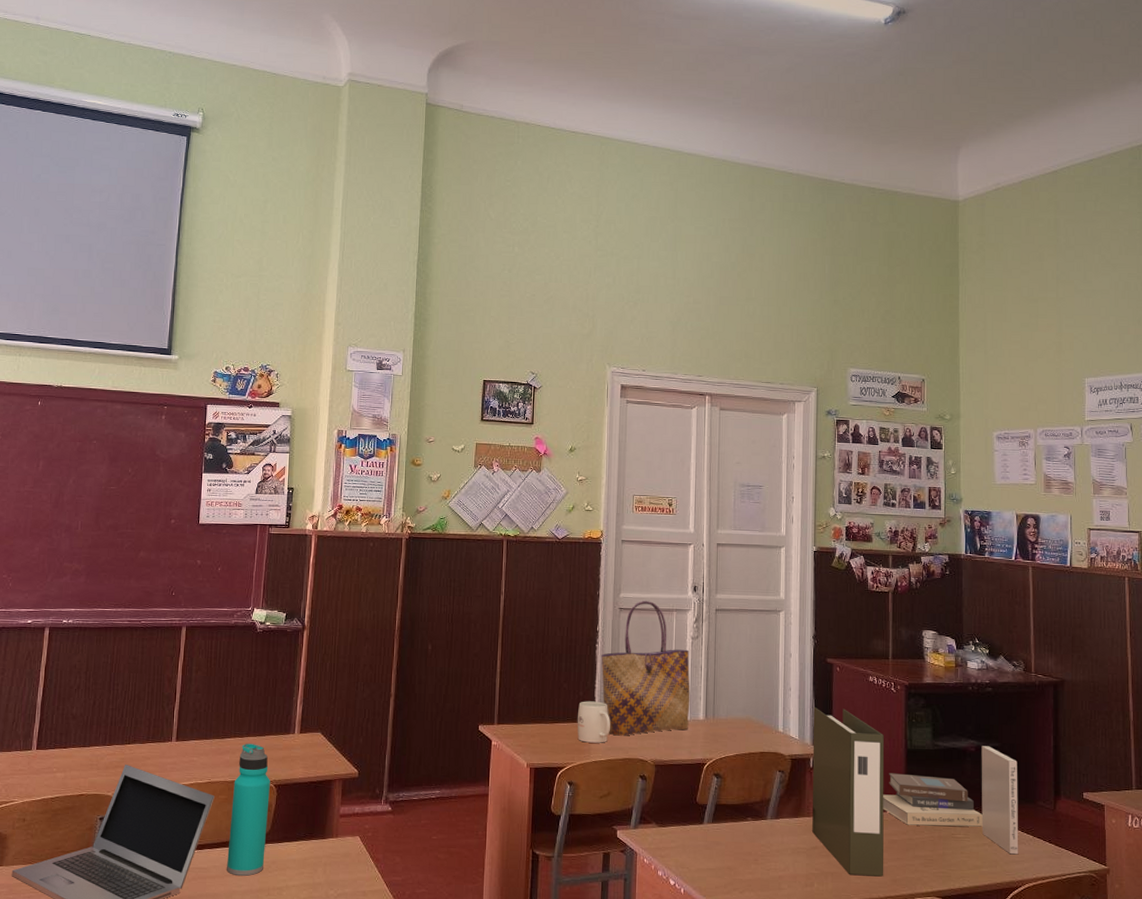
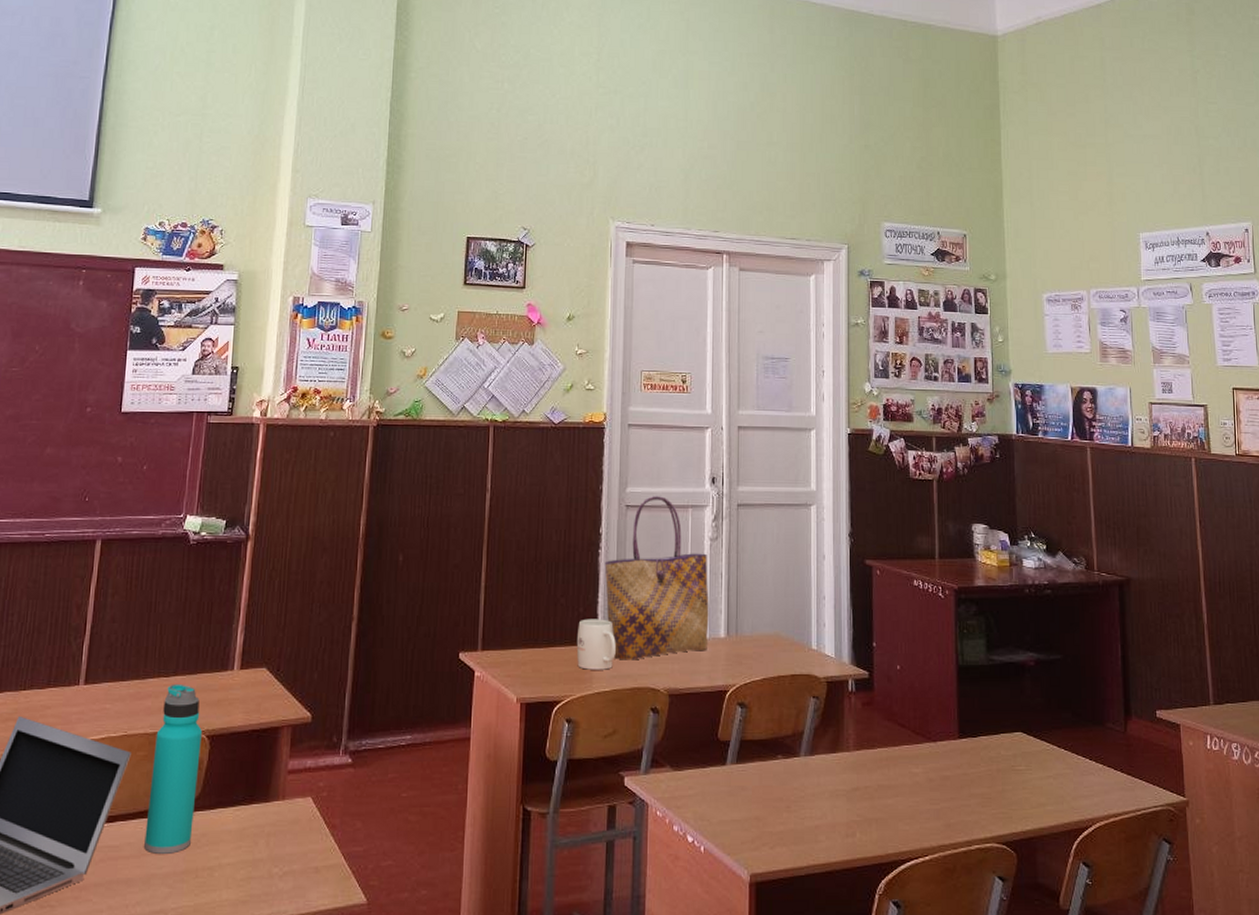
binder: present [812,706,885,877] -> none [851,617,936,821]
books: present [883,773,983,827] -> none [933,695,1046,757]
book: present [981,746,1019,855] -> none [1041,659,1088,788]

